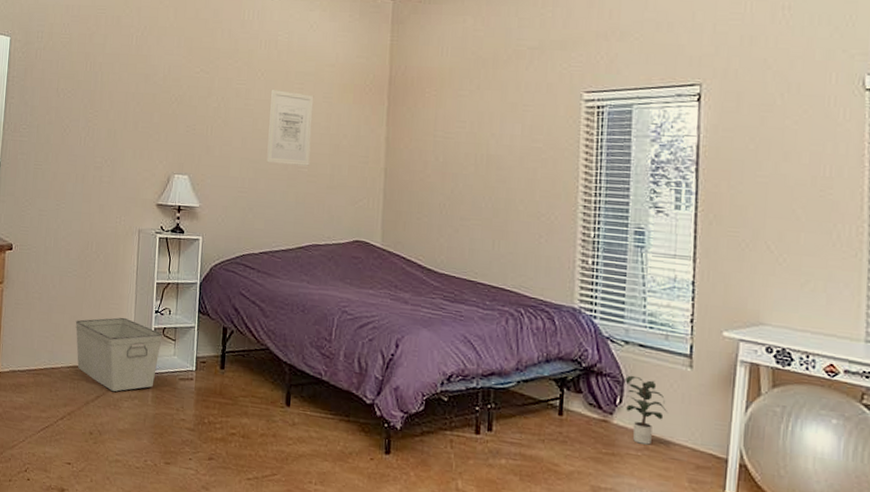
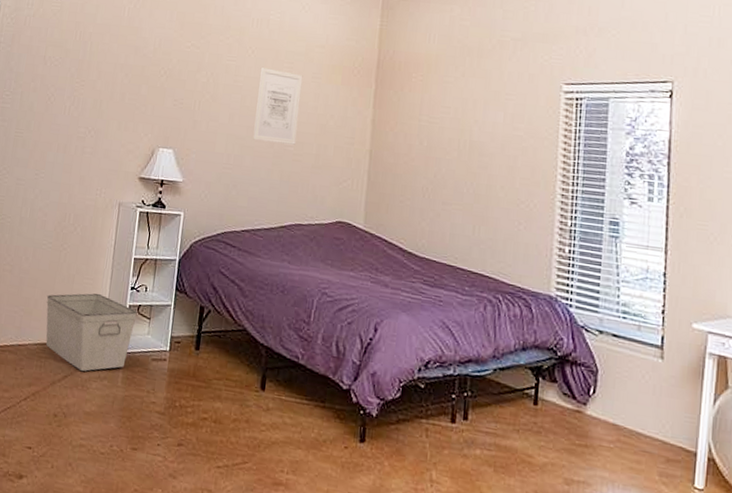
potted plant: present [625,375,669,445] -> none [599,365,640,437]

